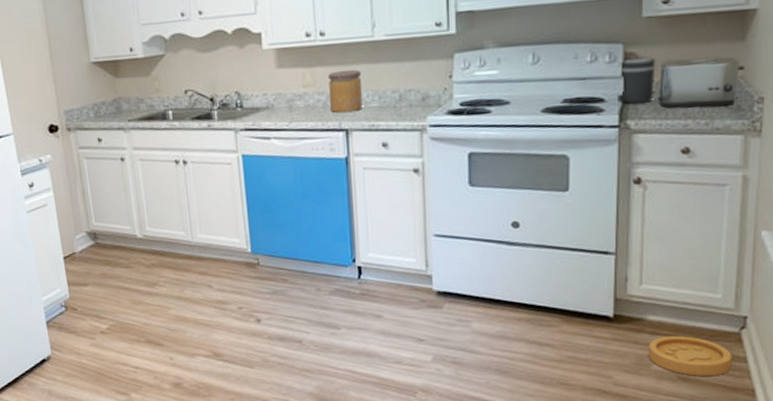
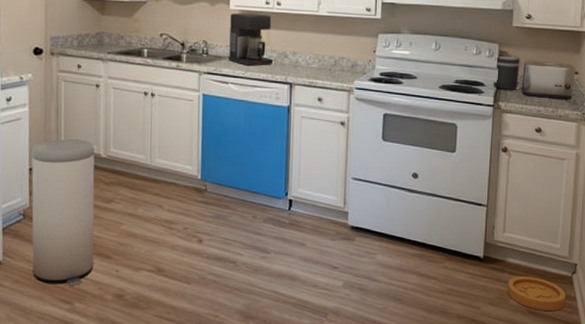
pedal bin: none [63,221,146,377] -> present [31,139,95,286]
coffee maker: none [264,49,322,115] -> present [228,12,273,66]
jar: present [328,70,362,113] -> none [280,36,307,70]

